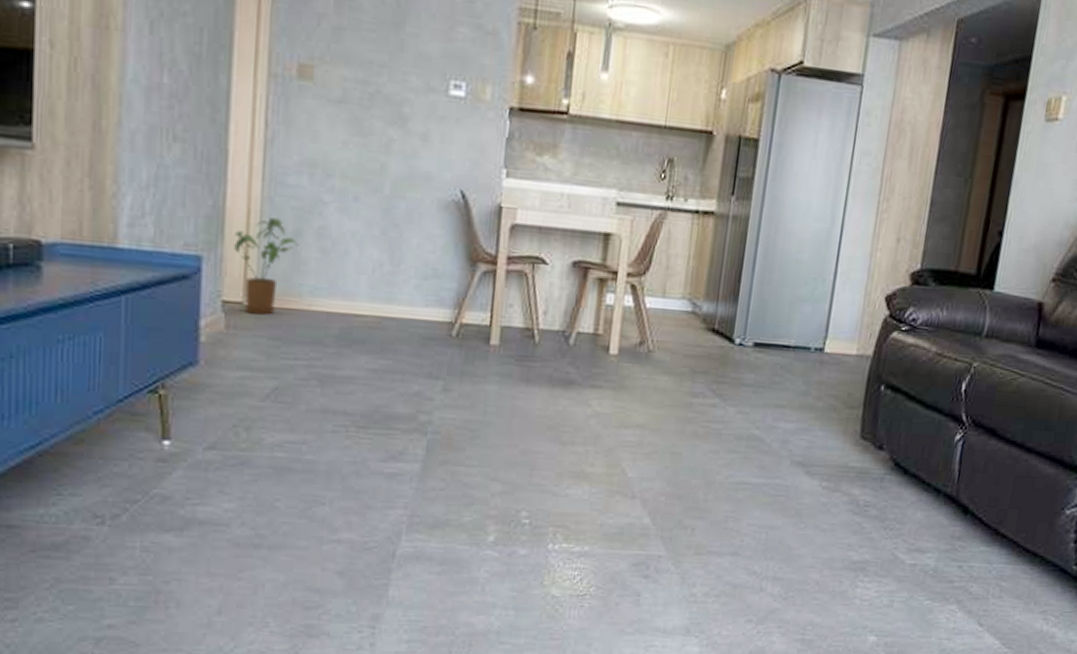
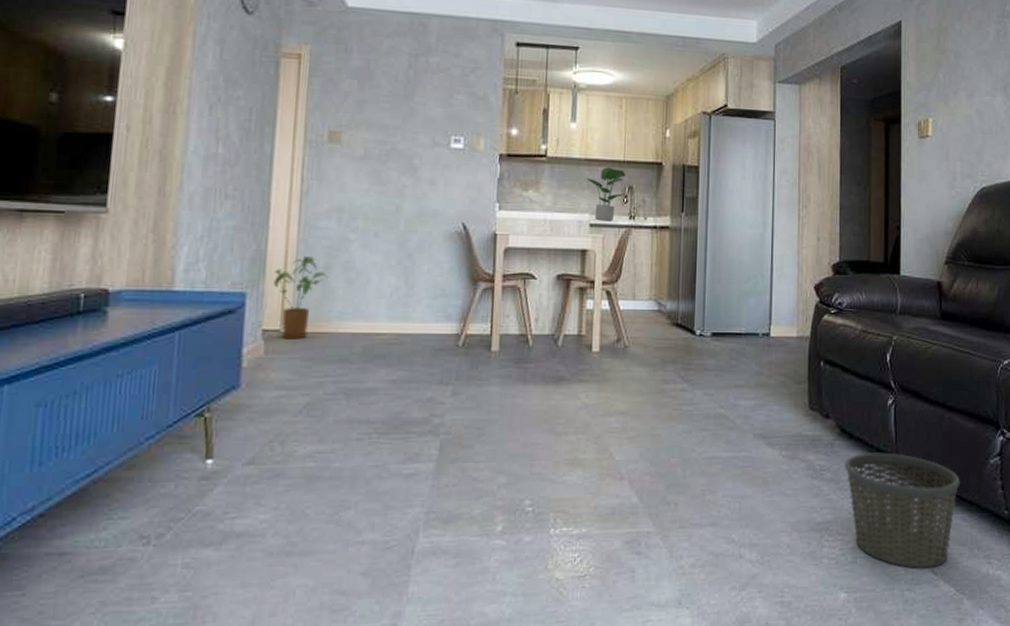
potted plant: none [616,132,666,201] -> present [586,167,626,222]
basket: none [893,491,1028,618] -> present [845,452,961,568]

